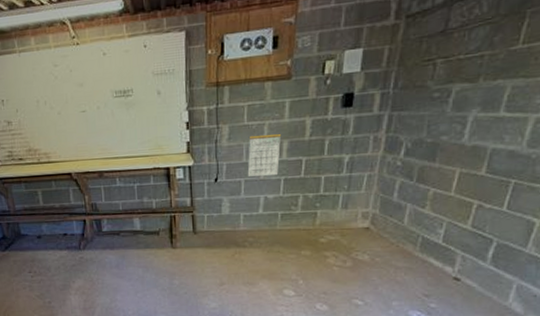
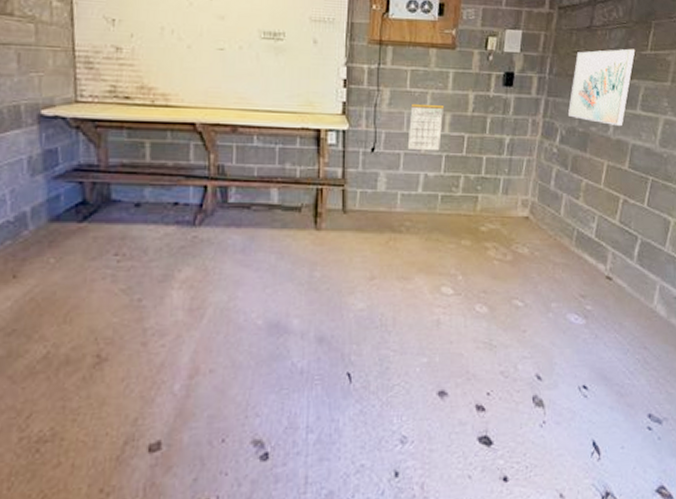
wall art: none [415,46,502,132] -> present [568,48,636,127]

